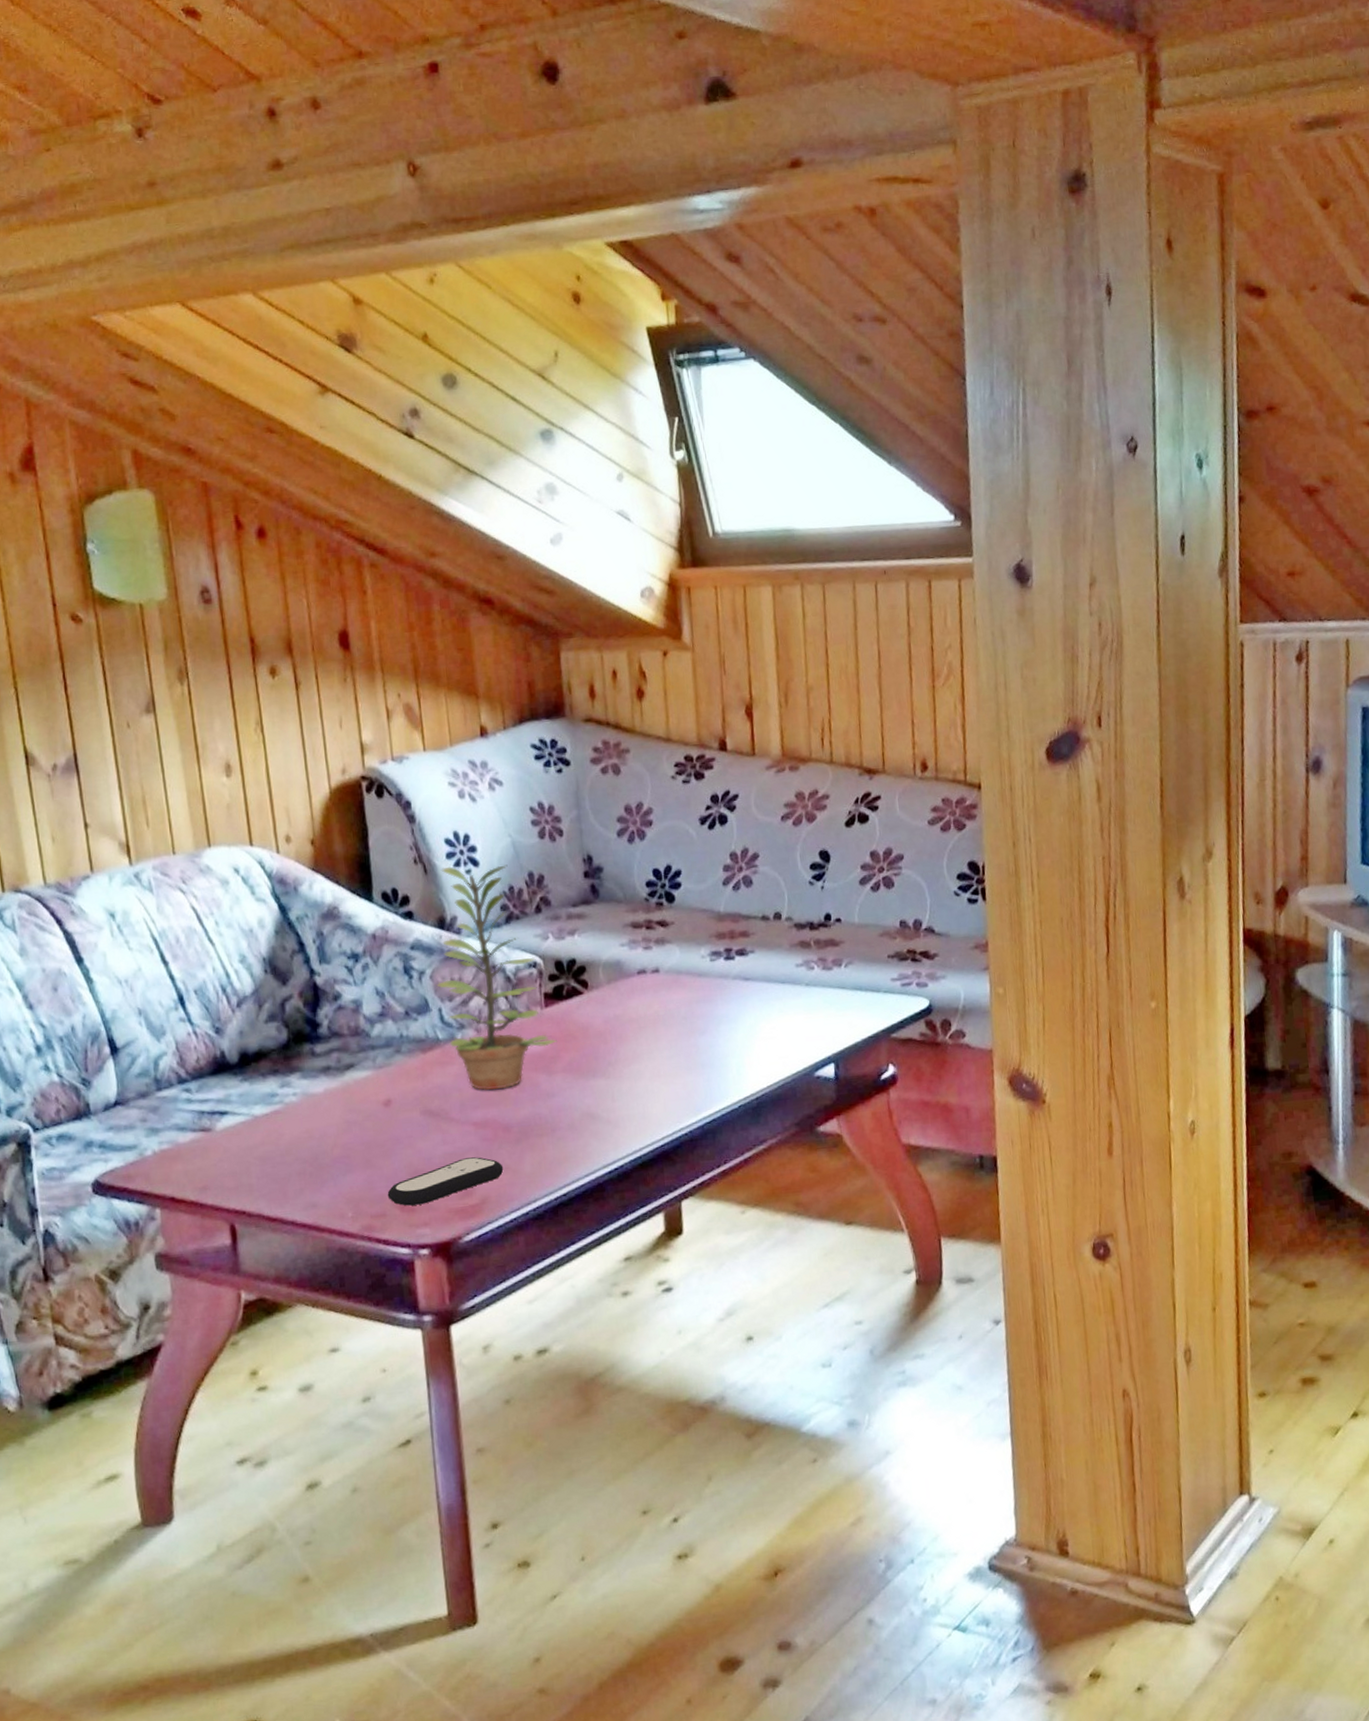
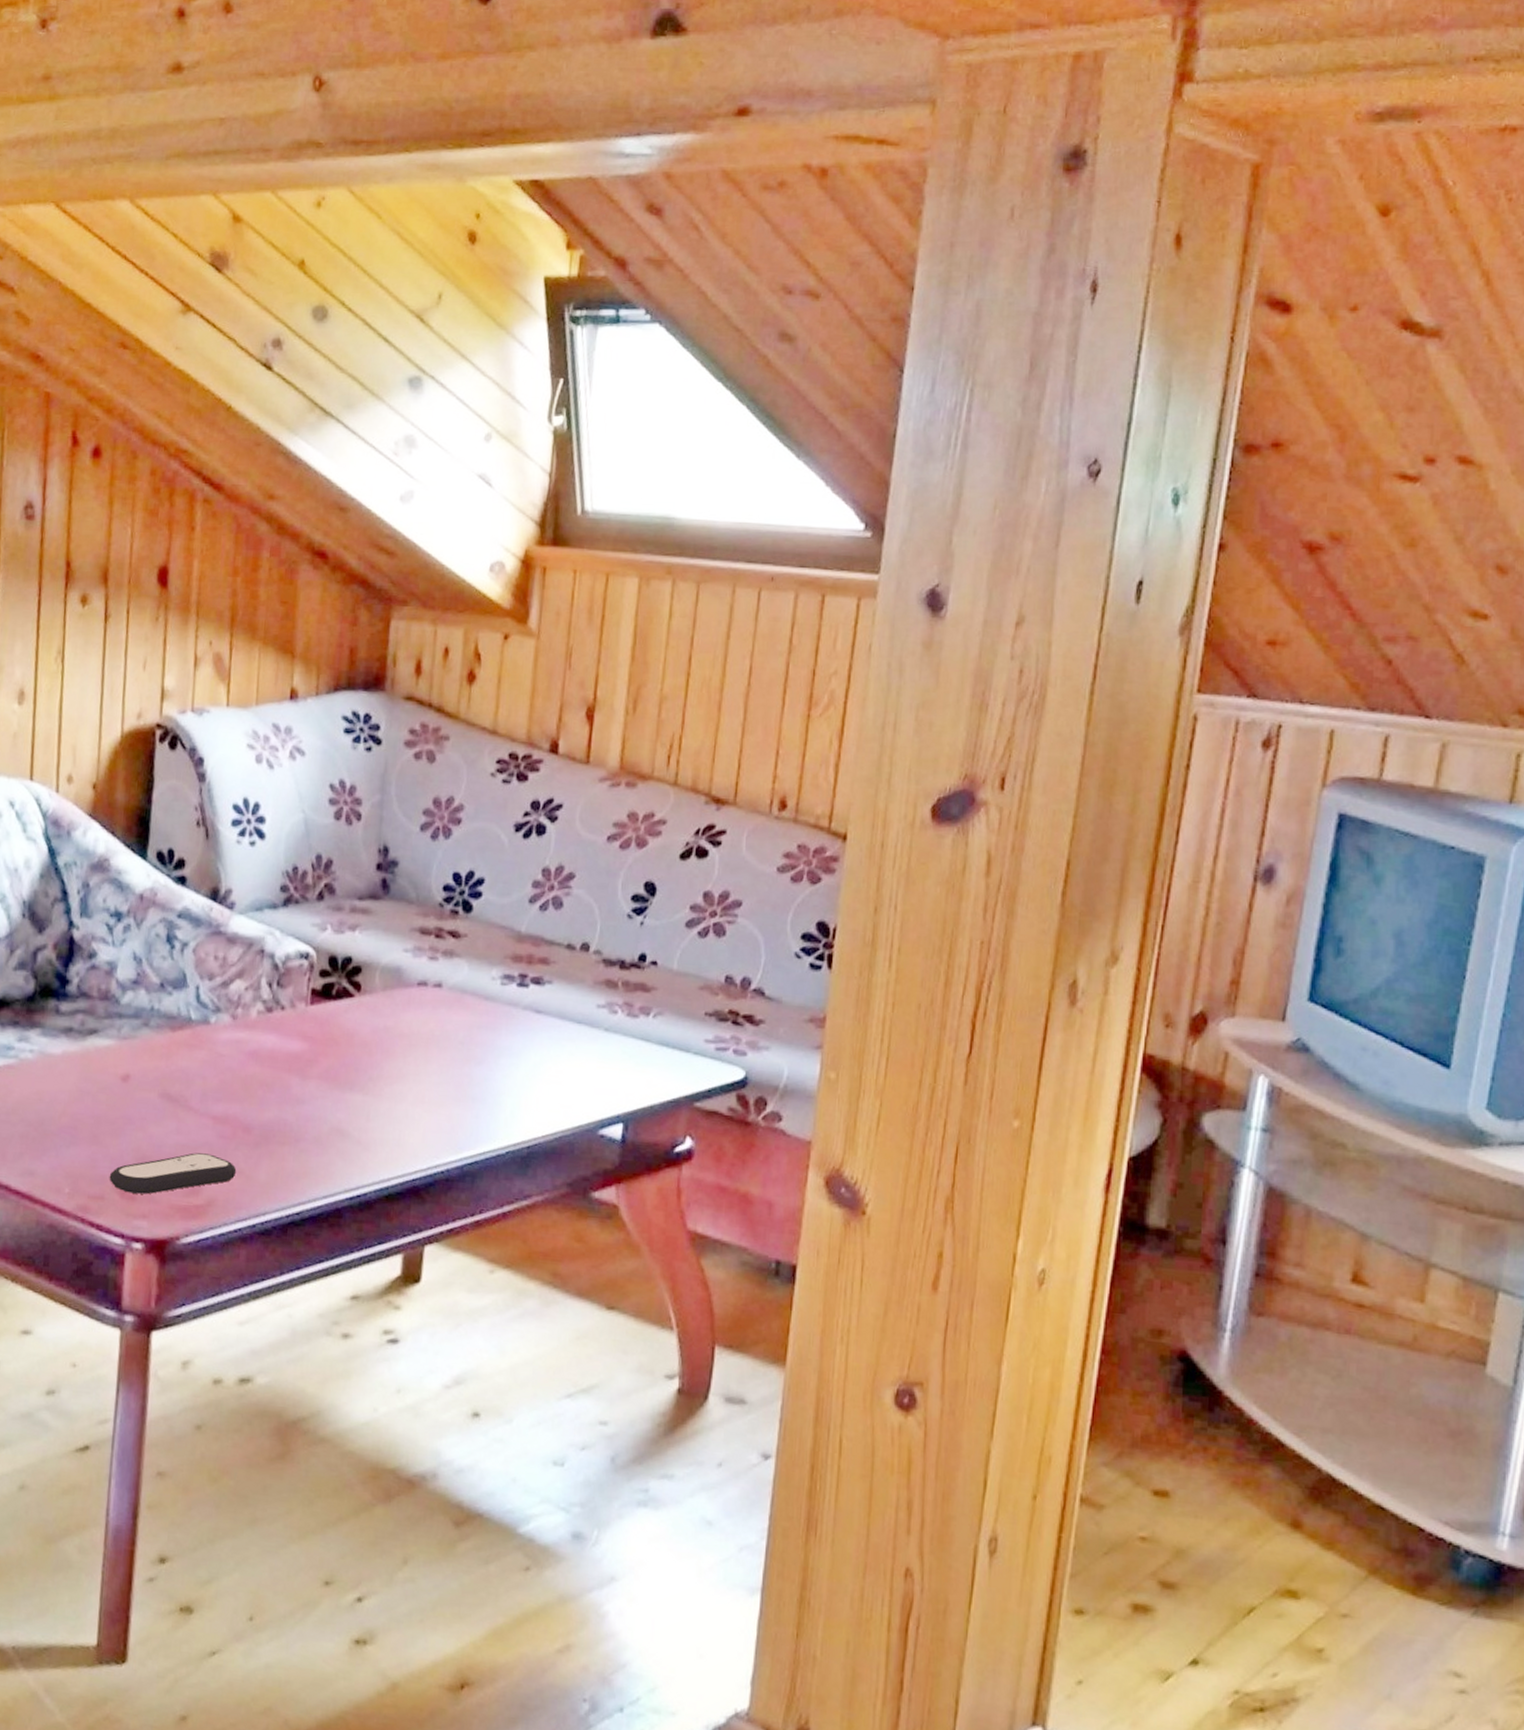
plant: present [435,864,557,1090] -> none [197,834,317,1085]

